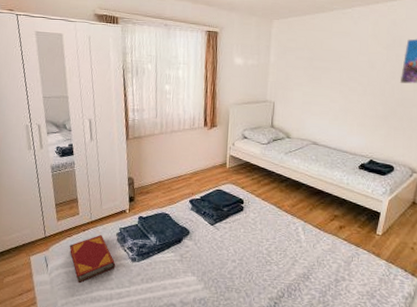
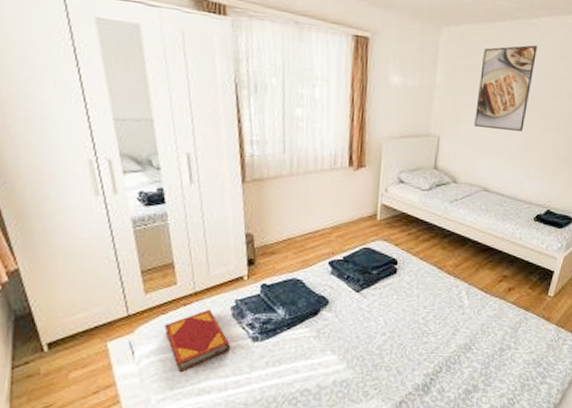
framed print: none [302,29,352,96] -> present [474,45,537,131]

